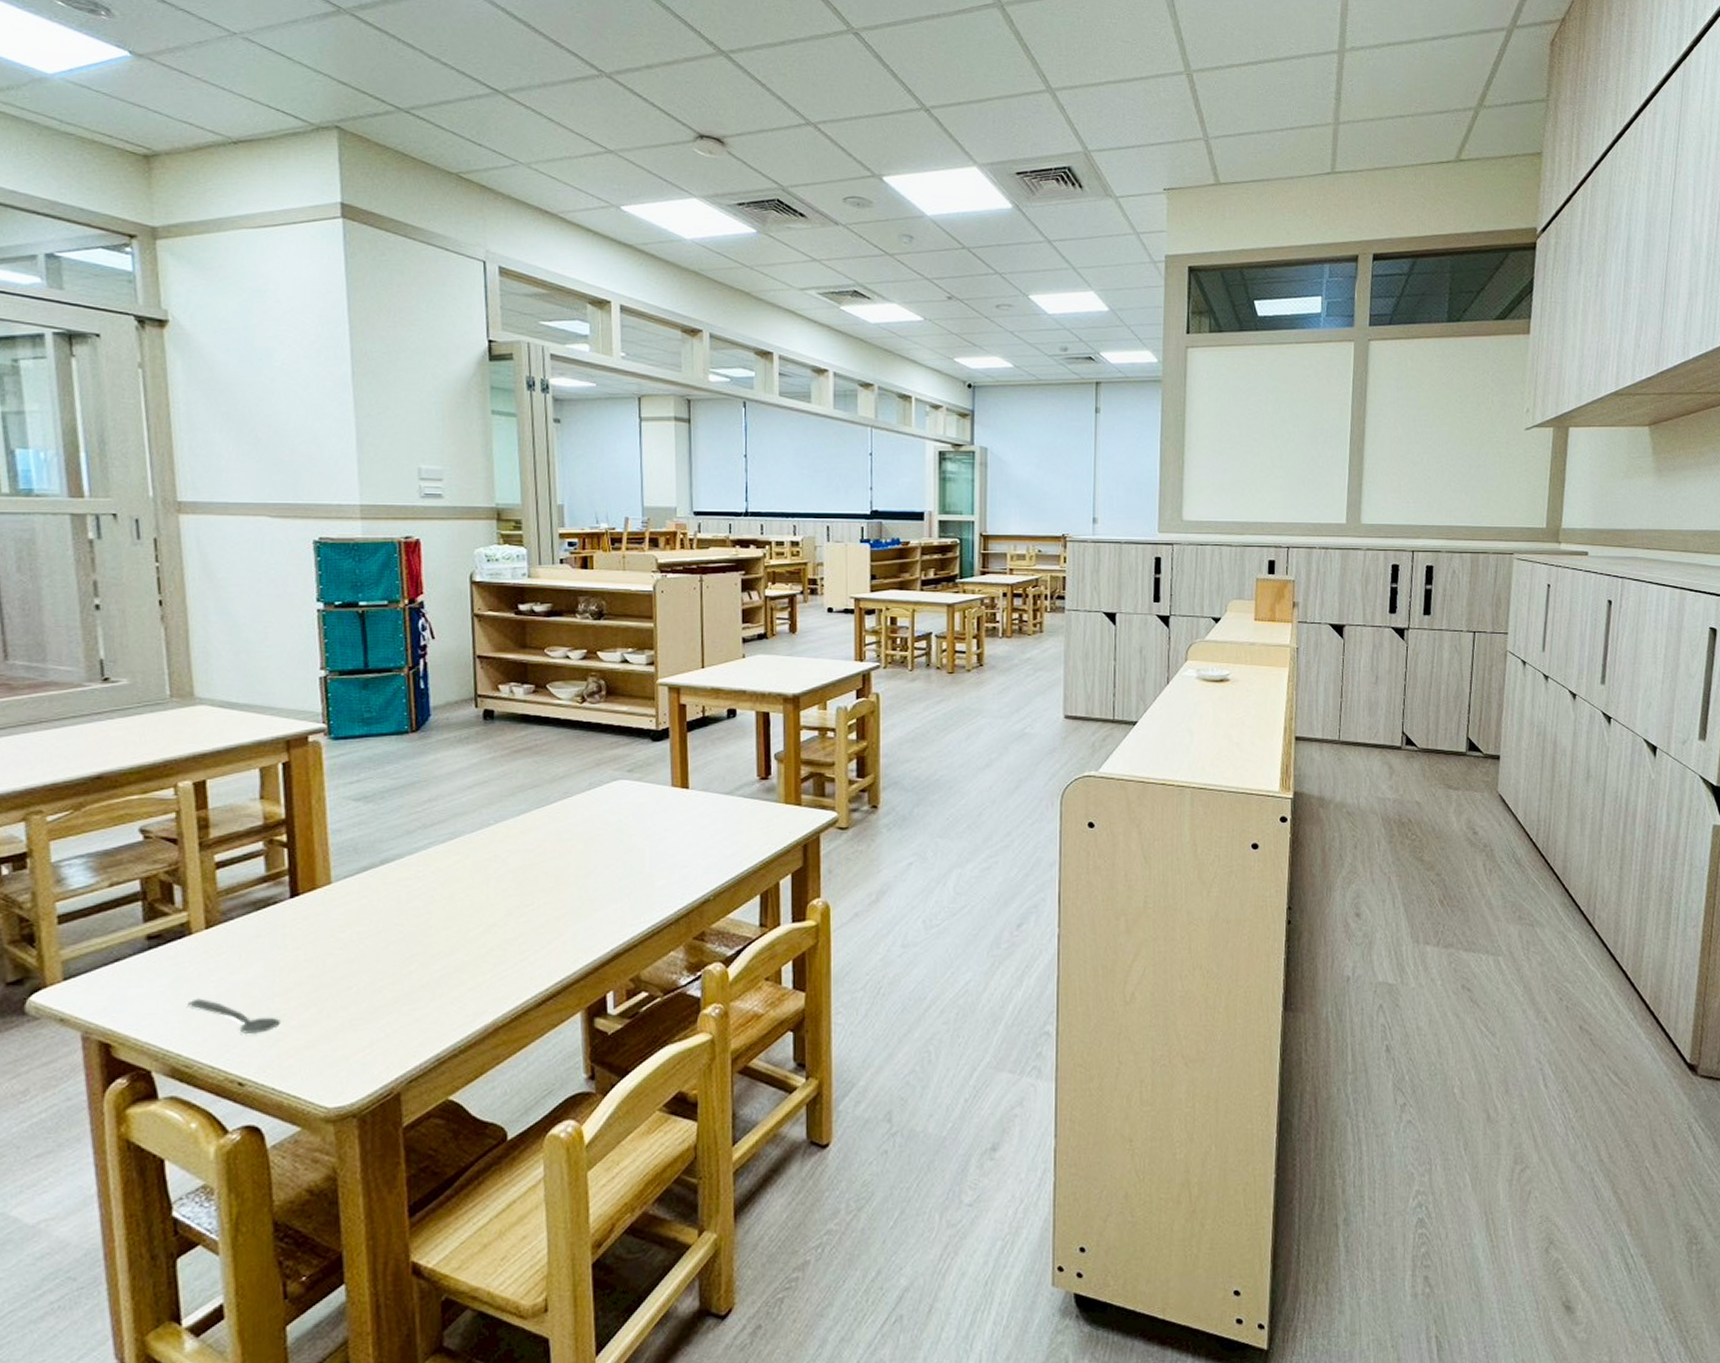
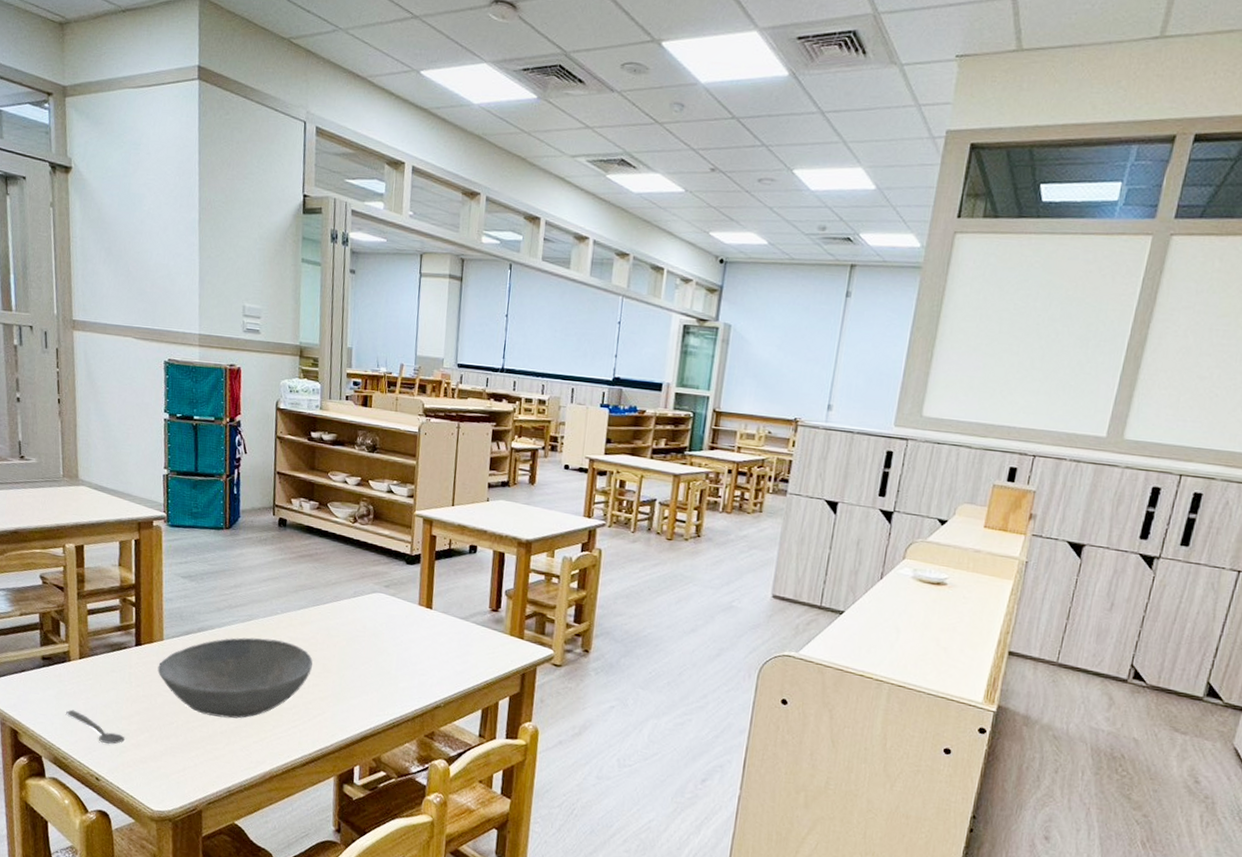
bowl: none [324,857,541,969] -> present [157,637,313,719]

